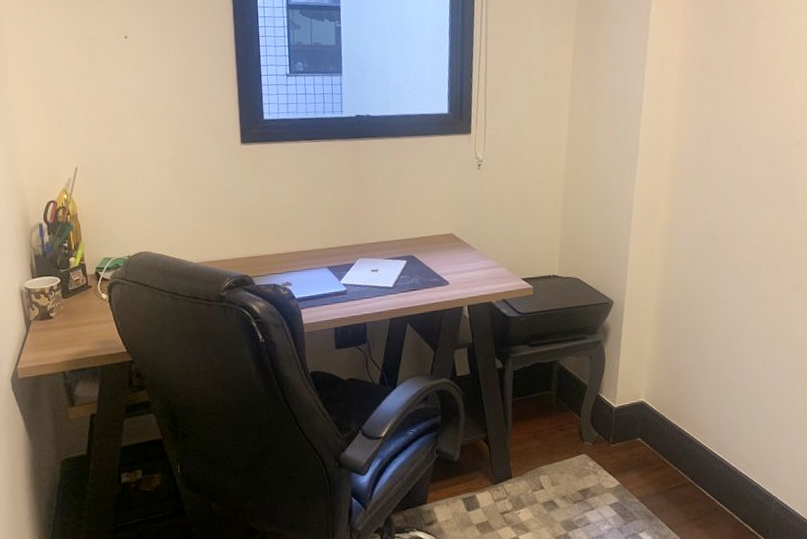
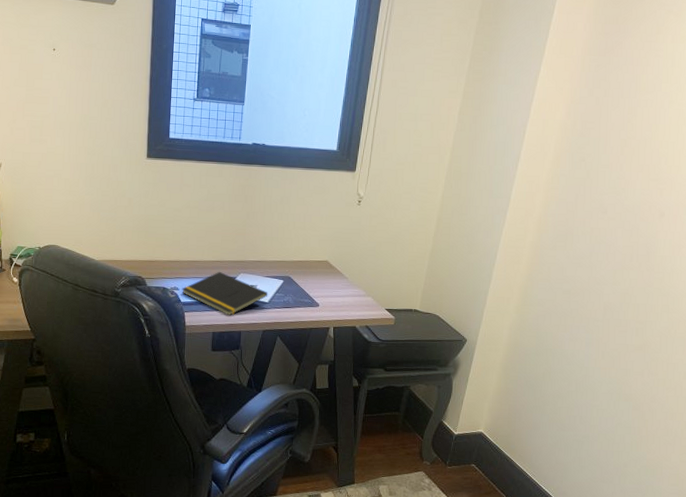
notepad: none [294,259,392,307] -> present [181,271,268,316]

